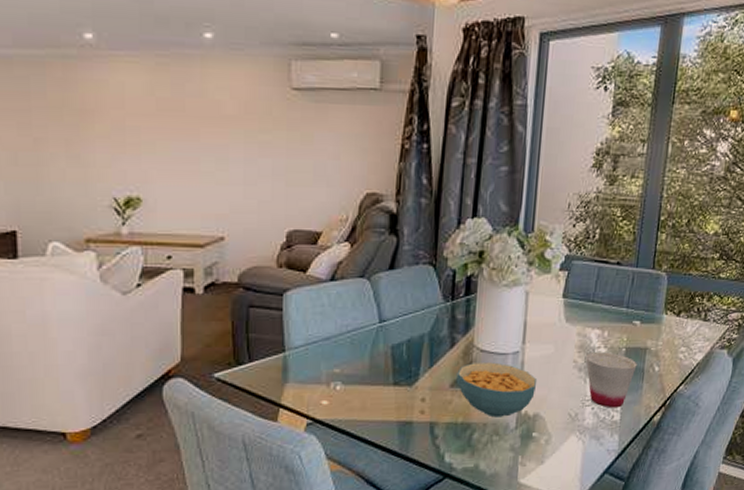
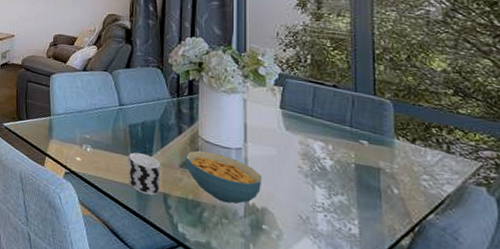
cup: none [387,379,427,429] -> present [127,152,160,196]
cup: present [586,352,637,409] -> none [311,161,371,222]

